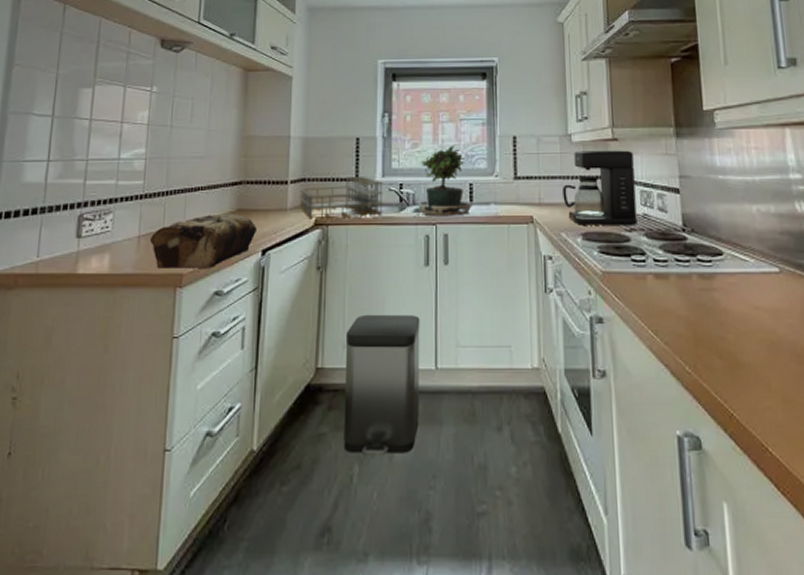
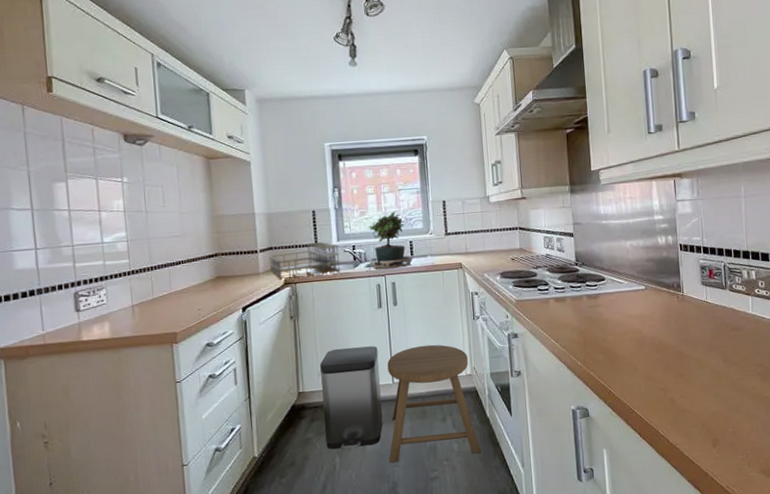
bread loaf: present [149,213,258,268] -> none [142,280,236,330]
stool: none [422,321,548,484] -> present [387,344,481,463]
coffee maker: present [562,150,637,225] -> none [484,206,542,267]

